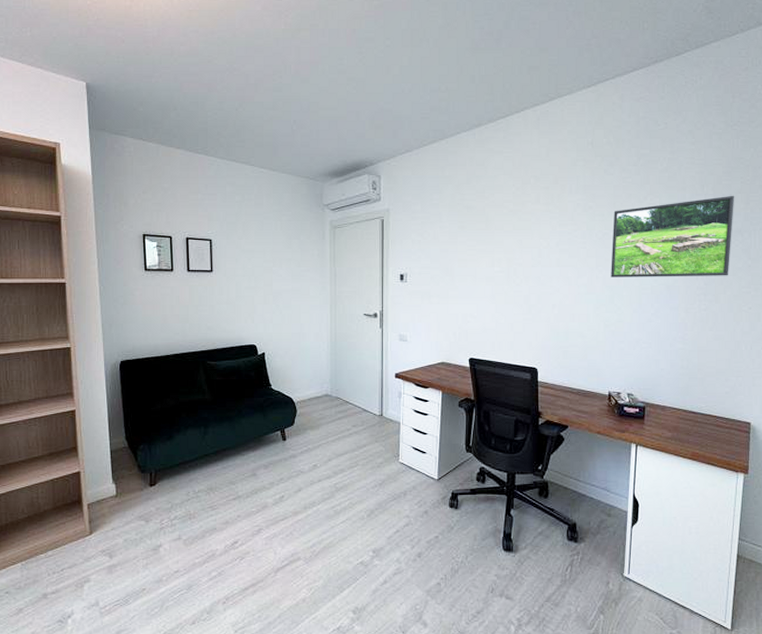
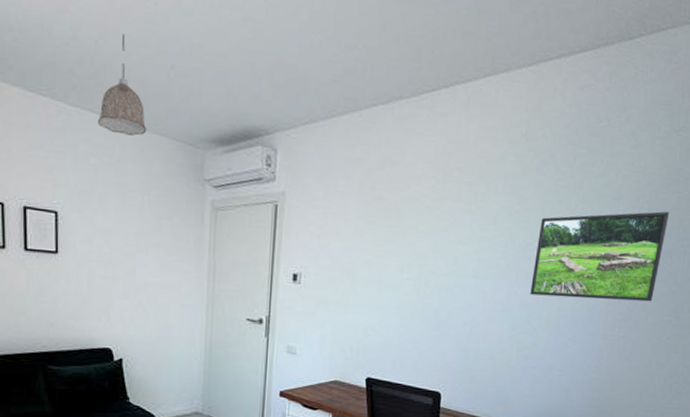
pendant lamp: none [240,101,277,176] -> present [98,34,147,136]

